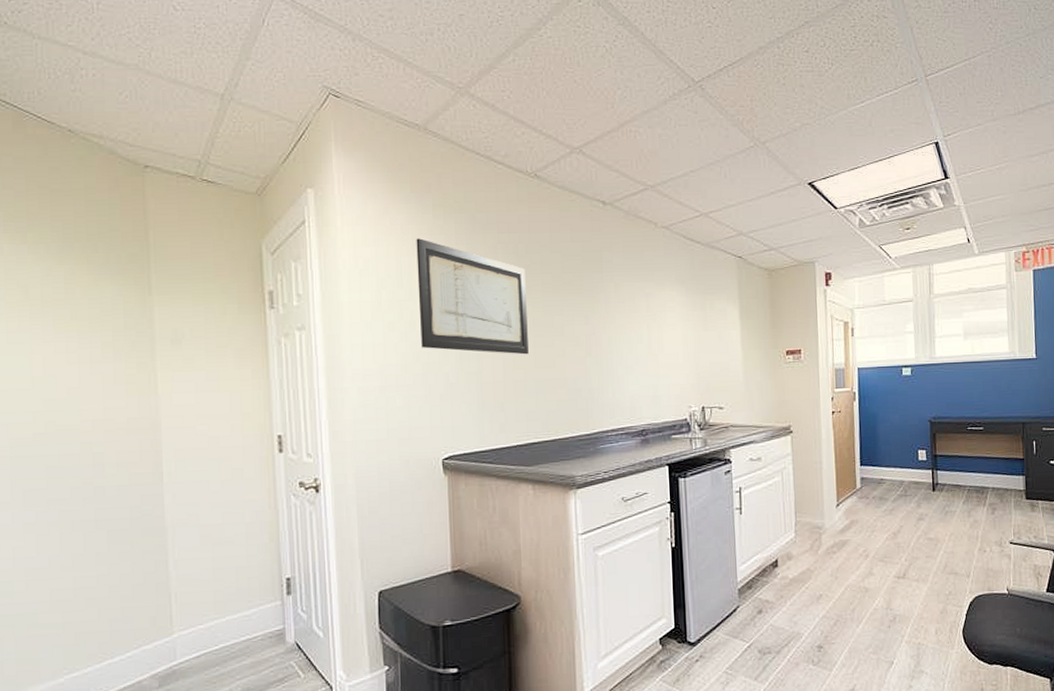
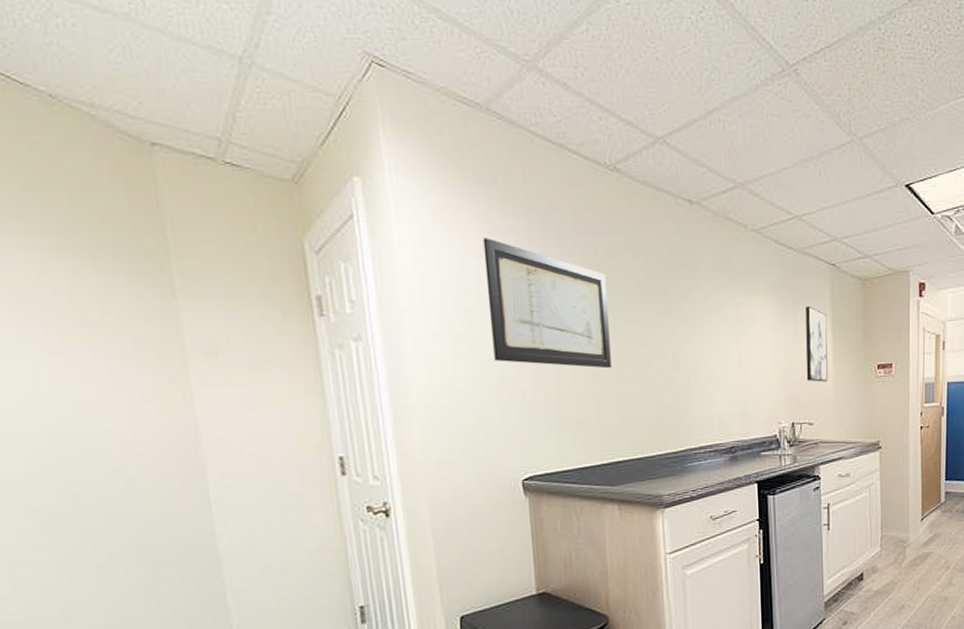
wall art: none [714,295,737,368] -> present [805,306,828,382]

